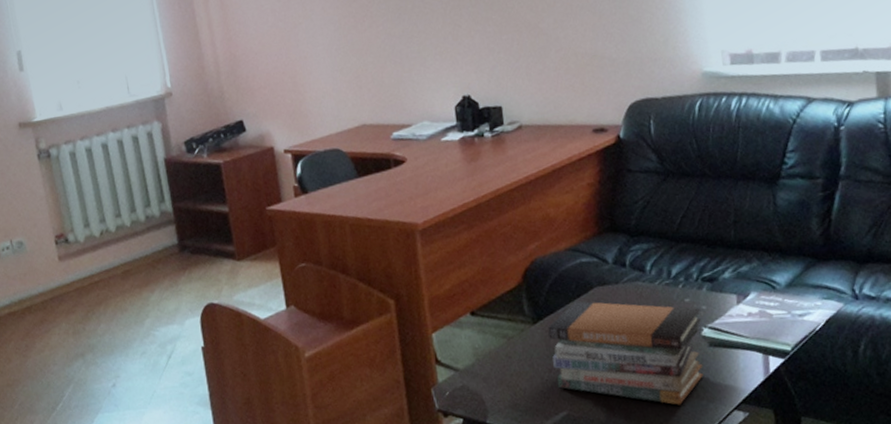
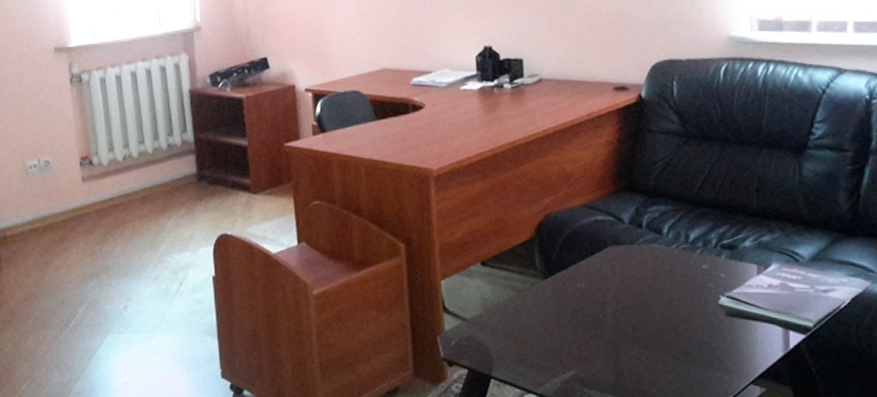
book stack: present [548,301,703,405] -> none [559,259,720,374]

